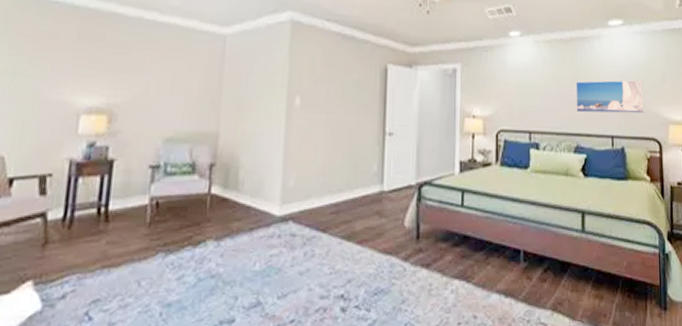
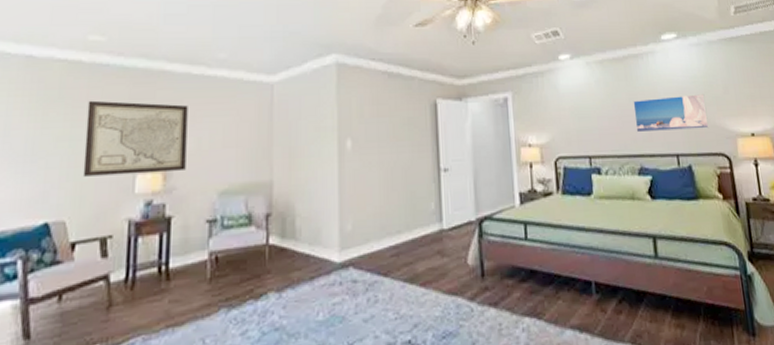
wall art: none [24,36,138,115] -> present [82,100,188,177]

